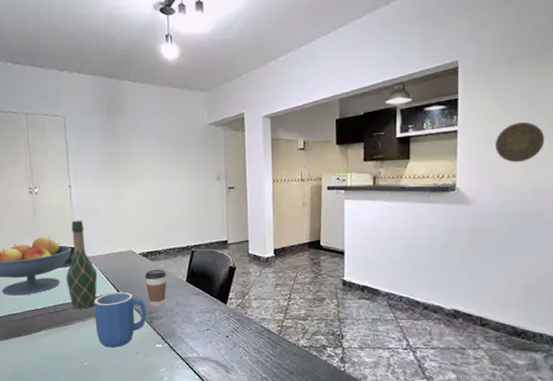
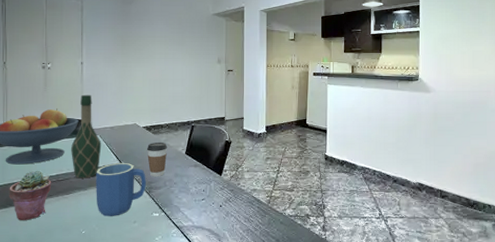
potted succulent: none [8,301,50,352] -> present [9,170,52,220]
decorative plate: present [494,122,545,163] -> none [449,27,487,60]

